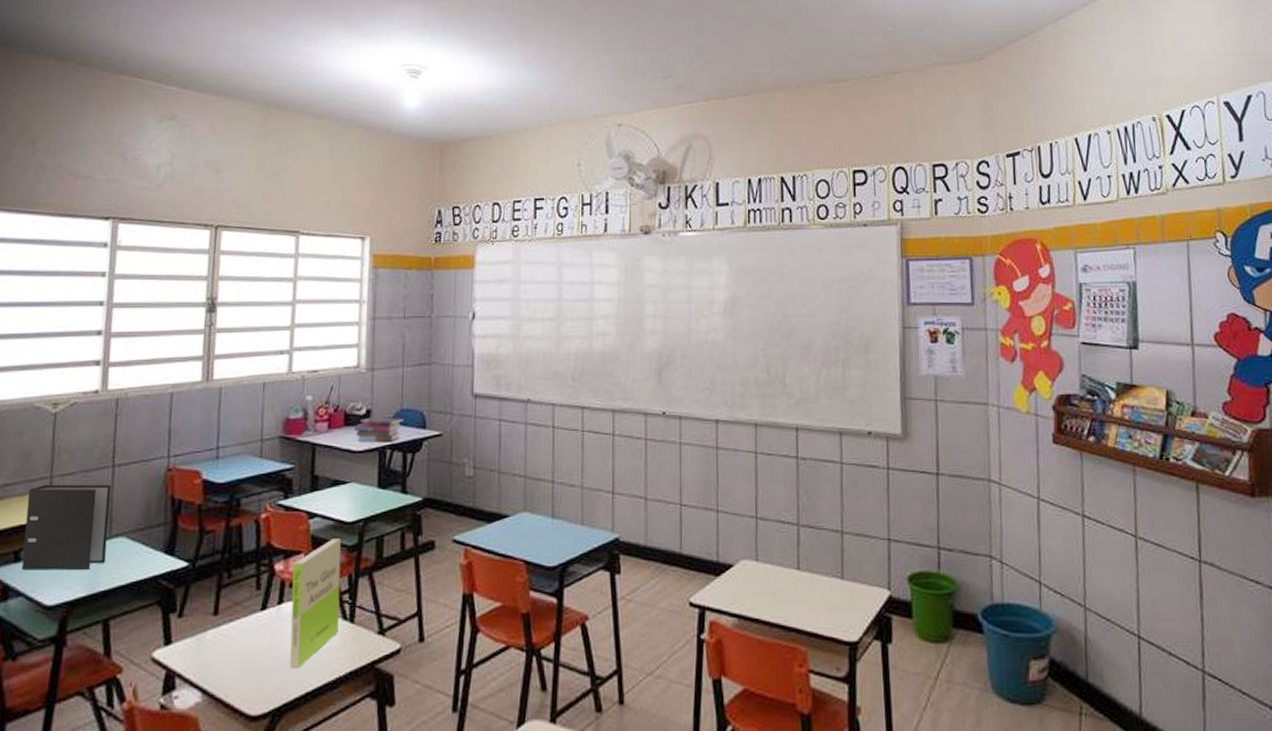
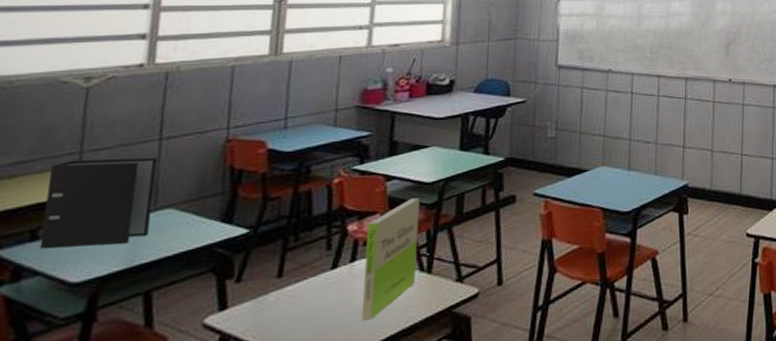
books: present [354,417,404,442] -> none [437,86,488,110]

